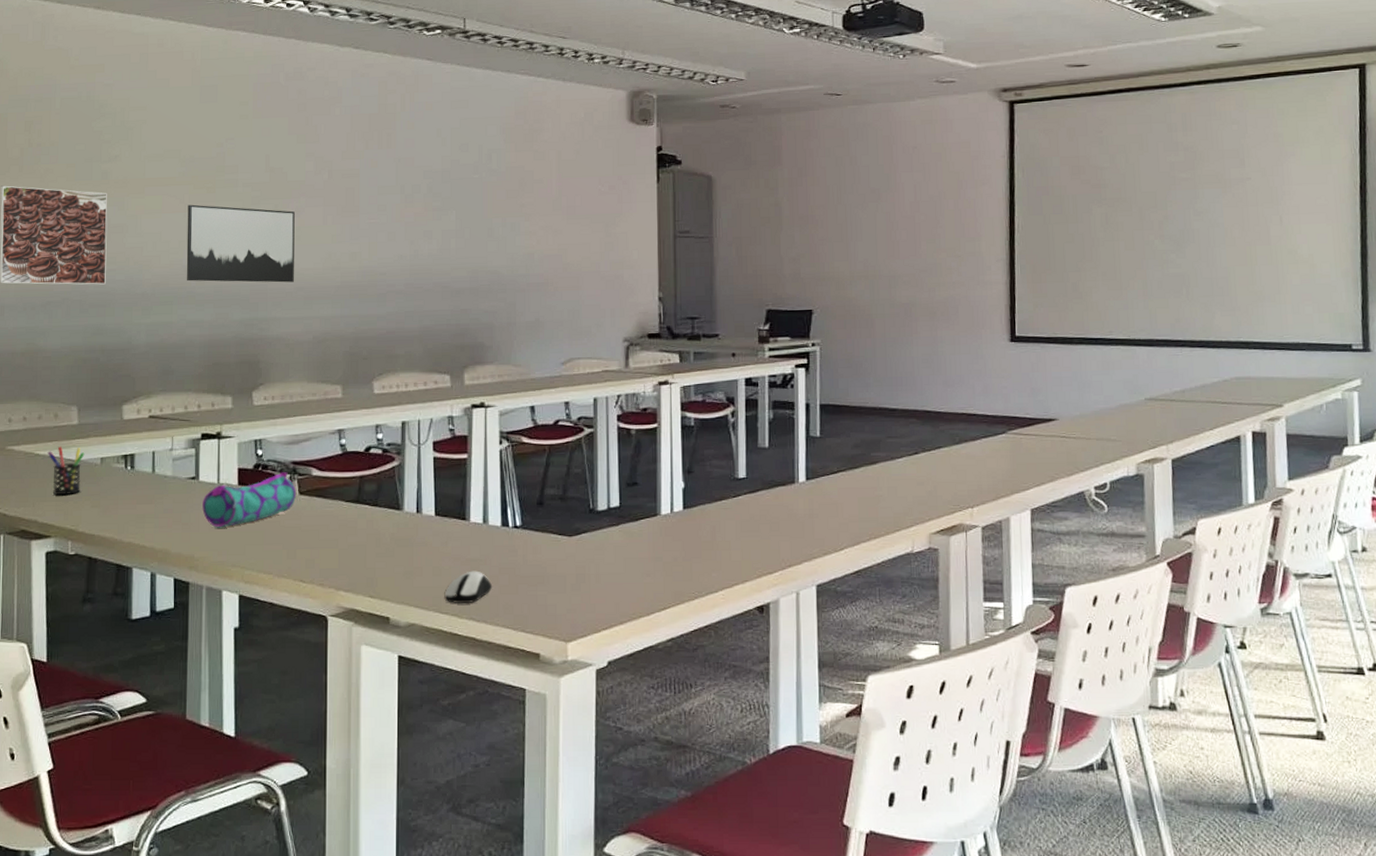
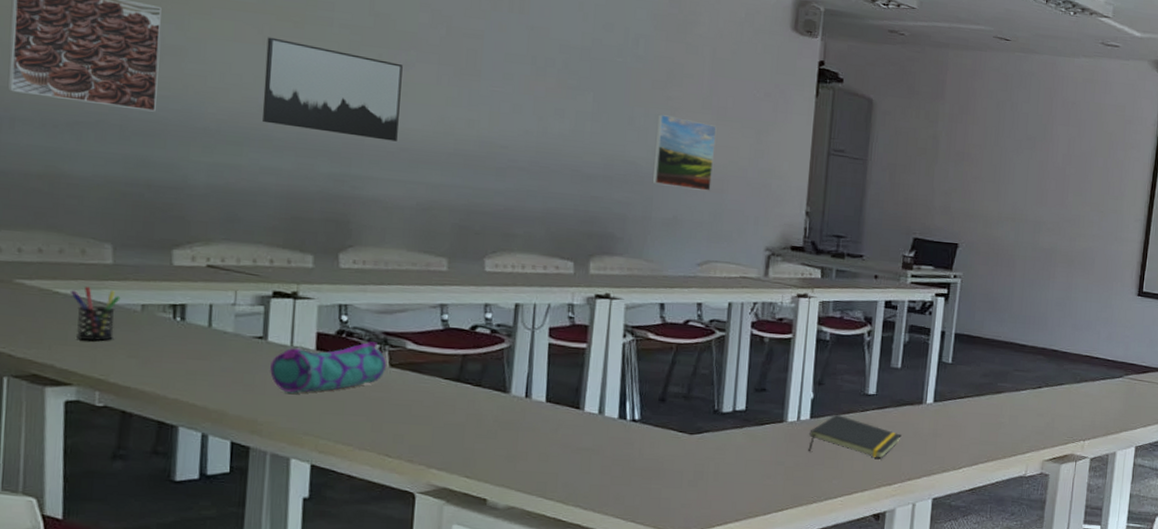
computer mouse: present [444,570,493,603] -> none [550,459,604,491]
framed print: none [513,222,568,290] -> present [652,114,717,191]
notepad: none [684,503,777,546] -> present [808,415,902,459]

